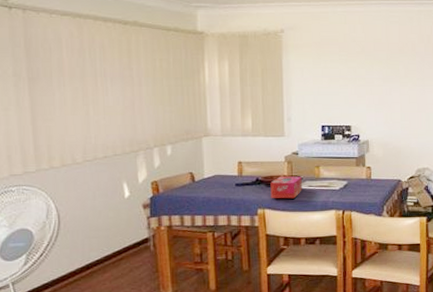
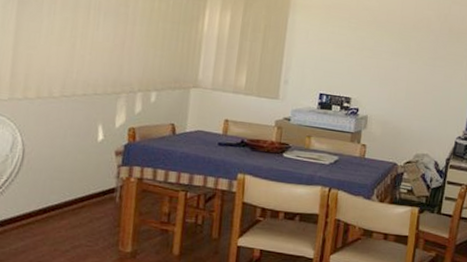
tissue box: present [270,176,302,199] -> none [254,142,291,168]

